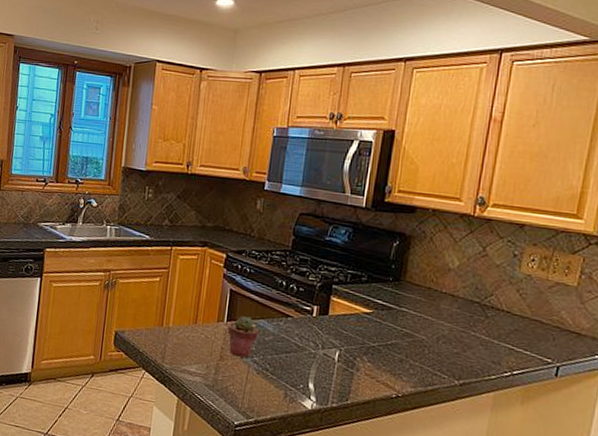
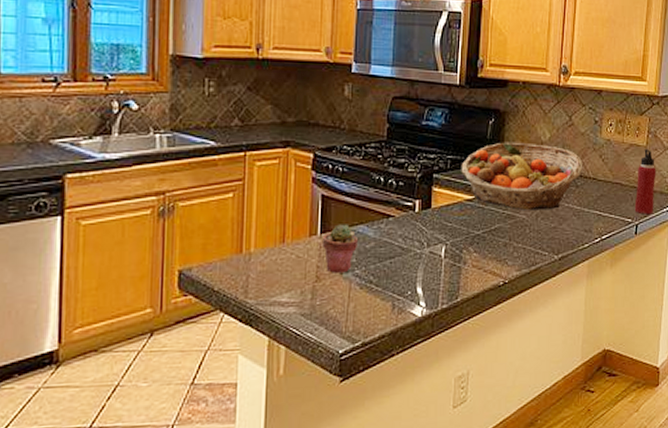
fruit basket: none [360,264,495,336] -> present [461,142,582,211]
water bottle: none [556,290,589,359] -> present [634,149,657,215]

